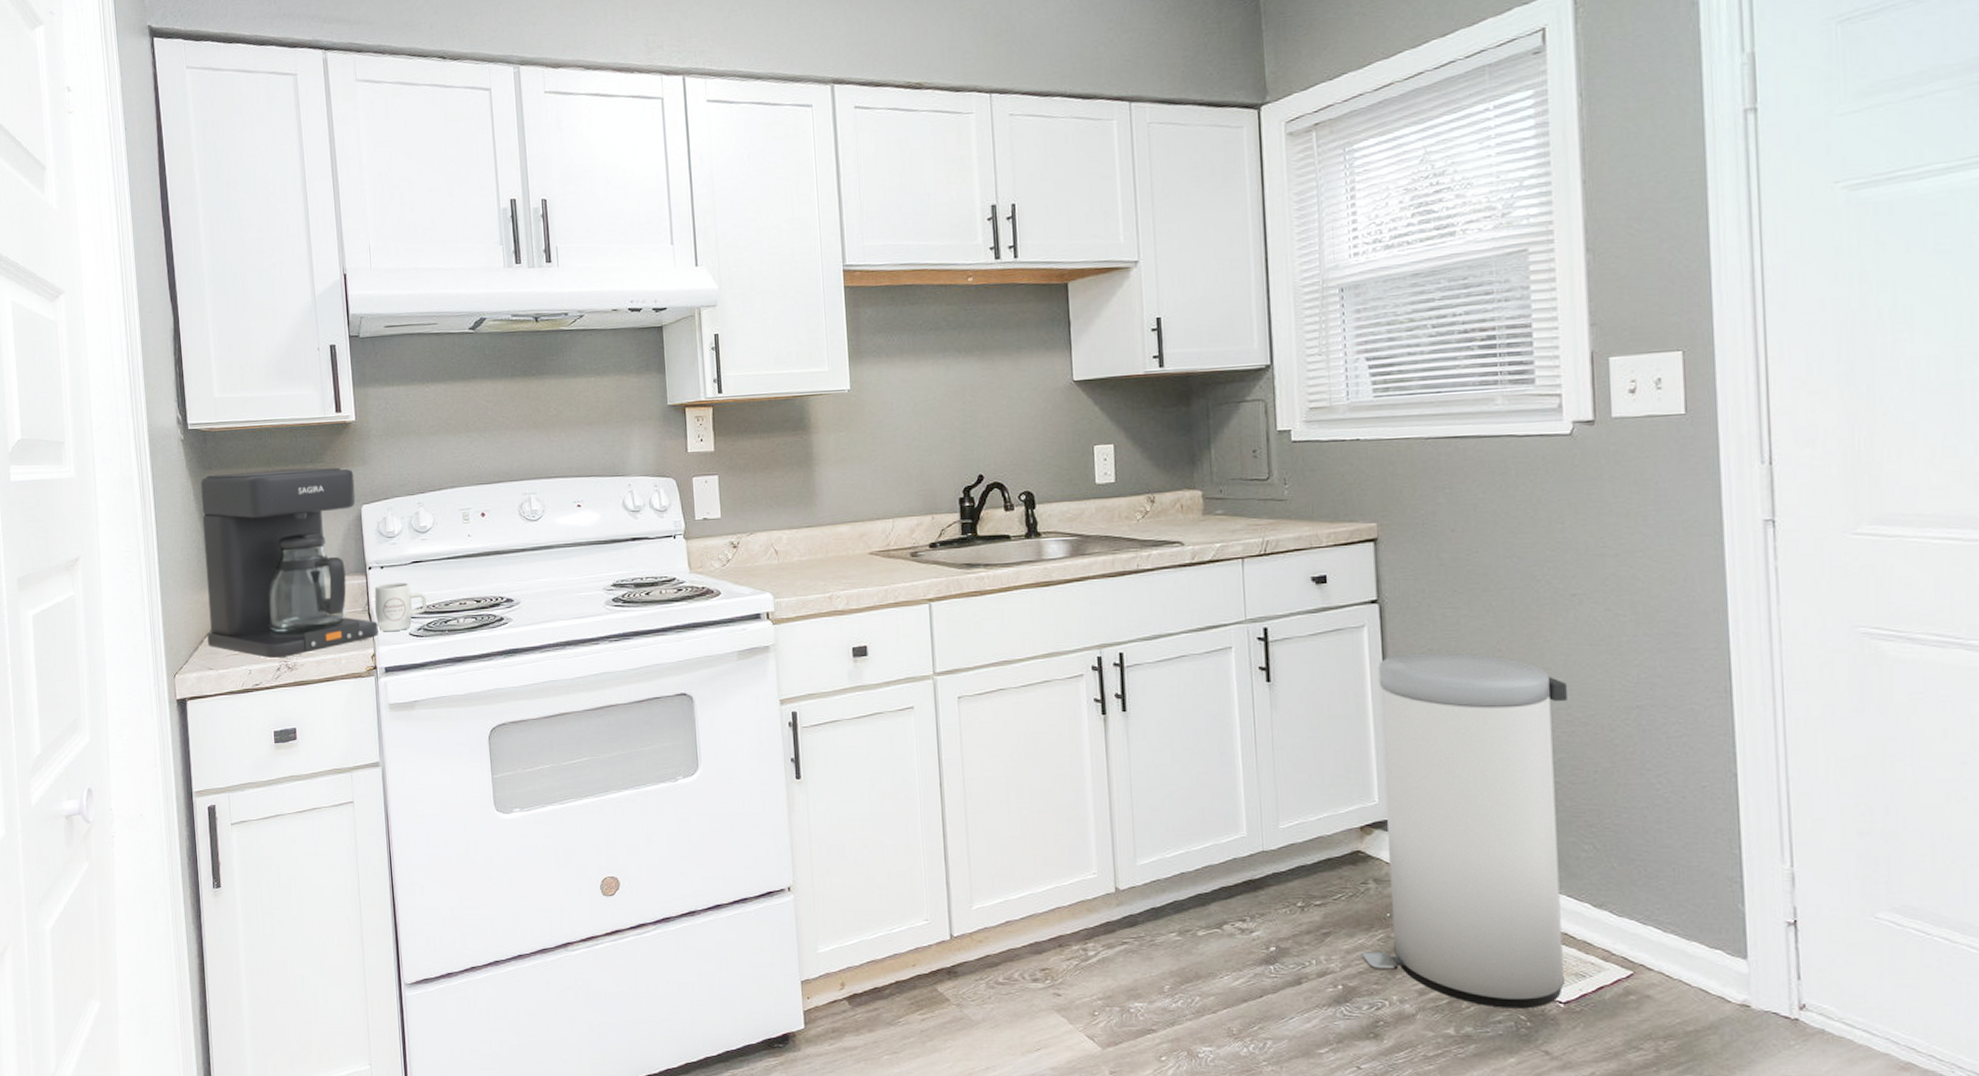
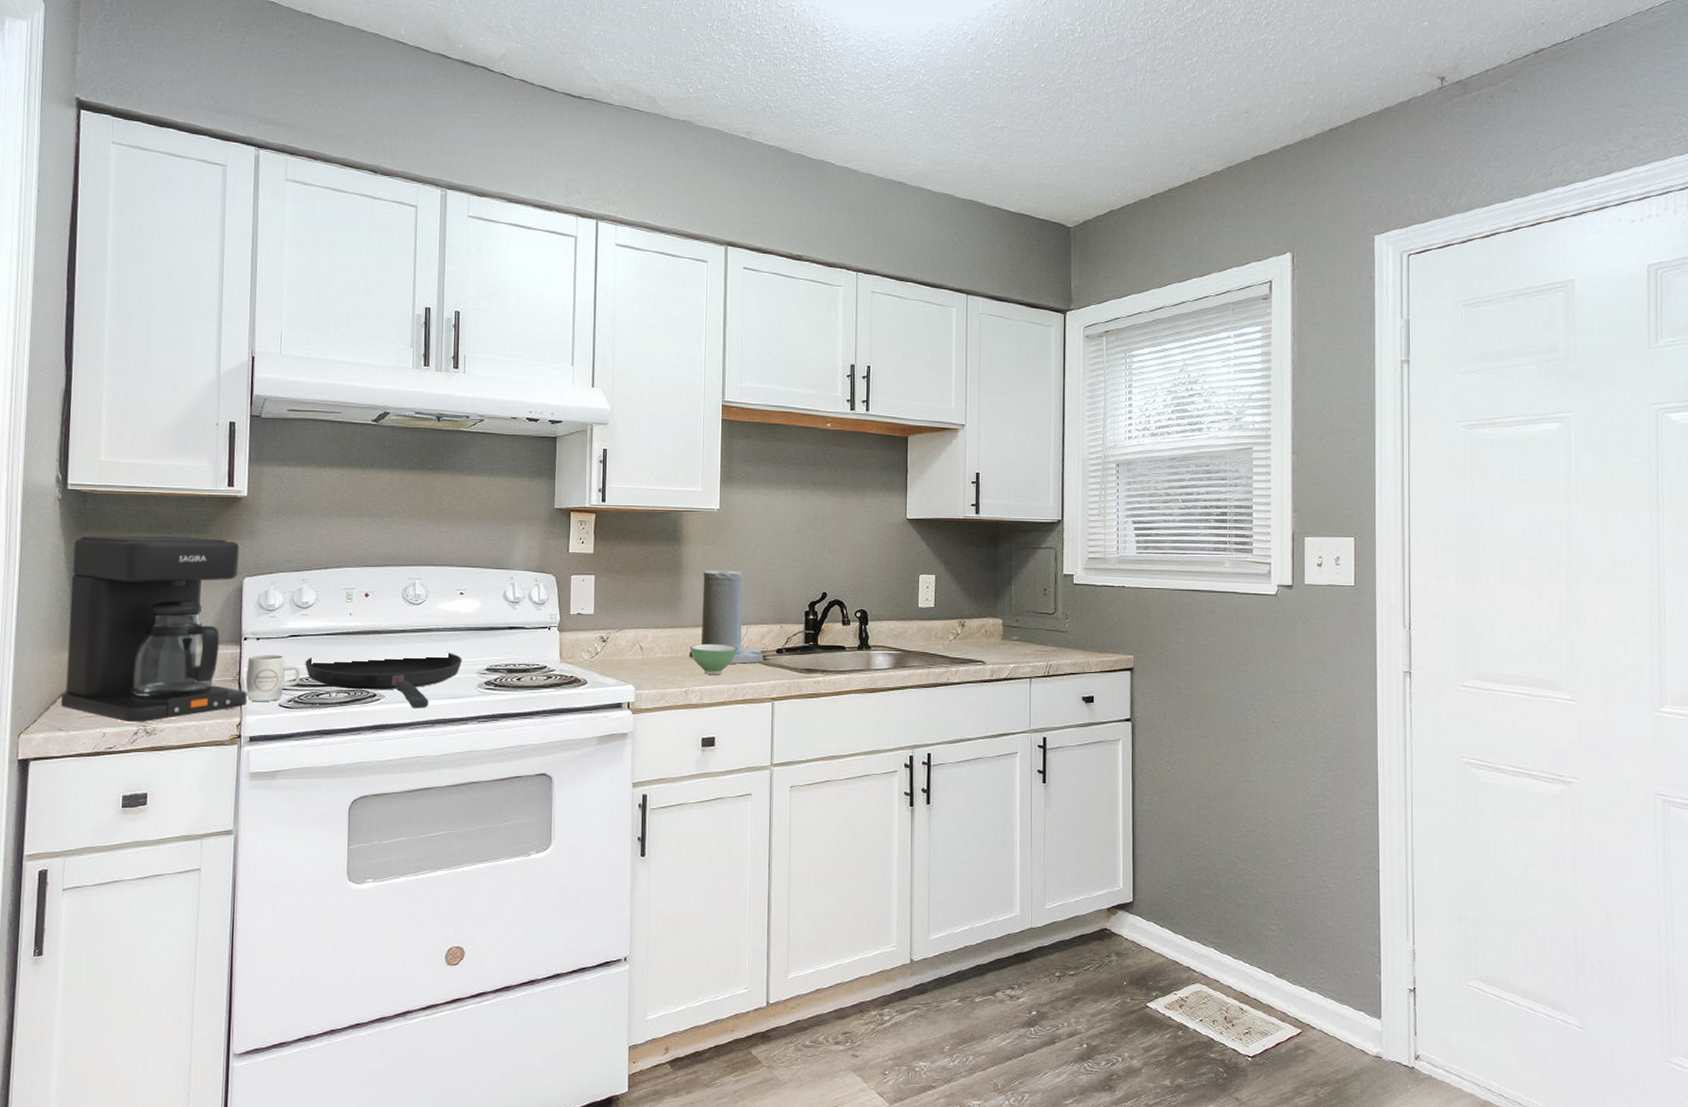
frying pan: none [430,569,587,632] -> present [305,651,462,710]
bowl: none [829,541,885,577] -> present [689,643,738,675]
paper towel: none [830,458,916,563] -> present [689,570,764,664]
pedal bin: present [1361,652,1567,1009] -> none [1102,764,1264,1062]

